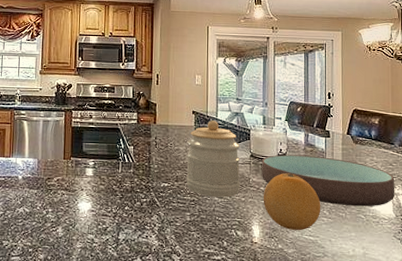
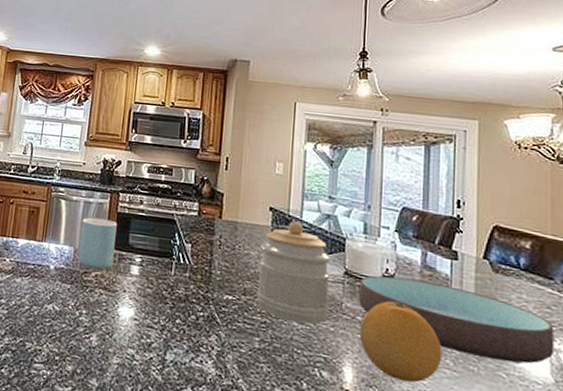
mug: none [41,133,72,175] -> present [78,217,117,270]

